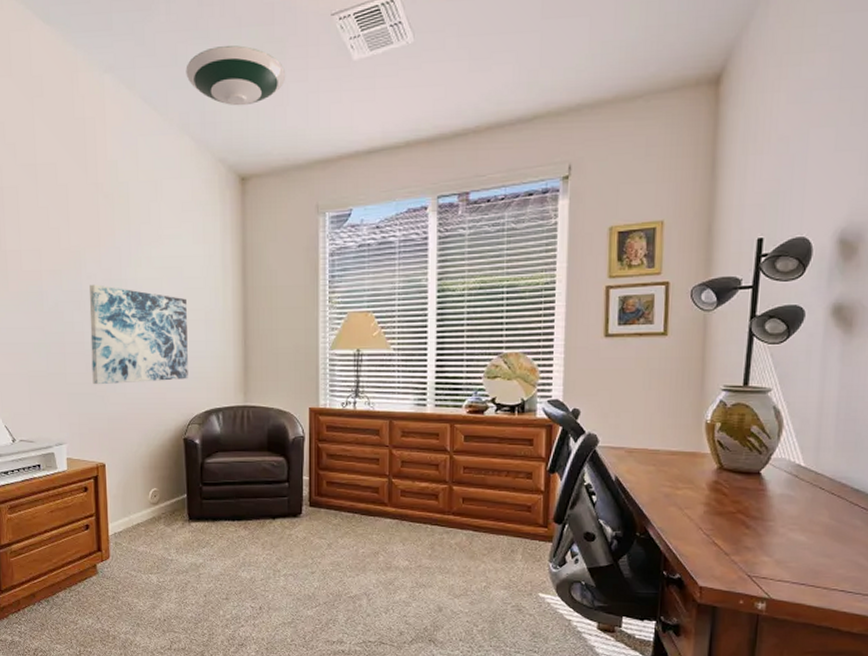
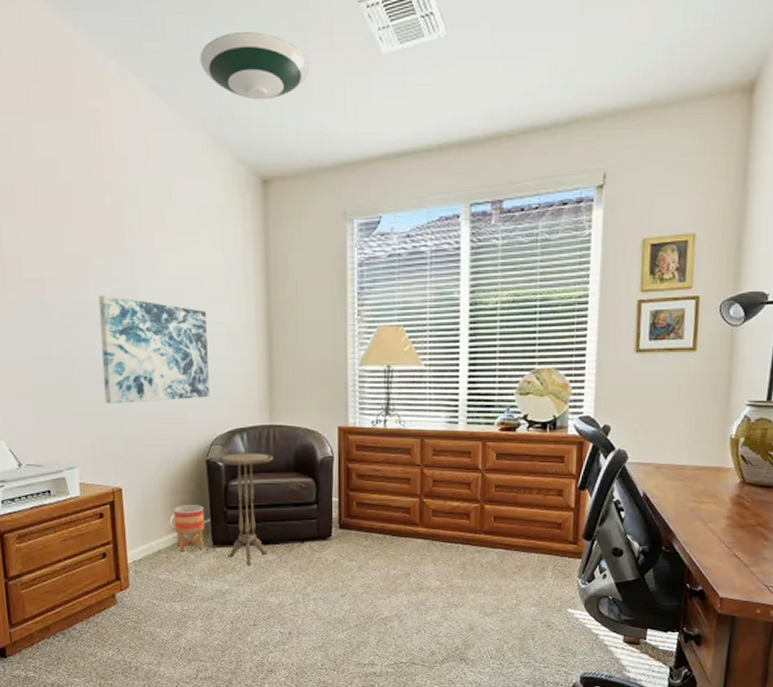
planter: none [152,481,182,525] -> present [173,505,205,551]
side table: none [194,432,247,541] -> present [217,453,273,566]

